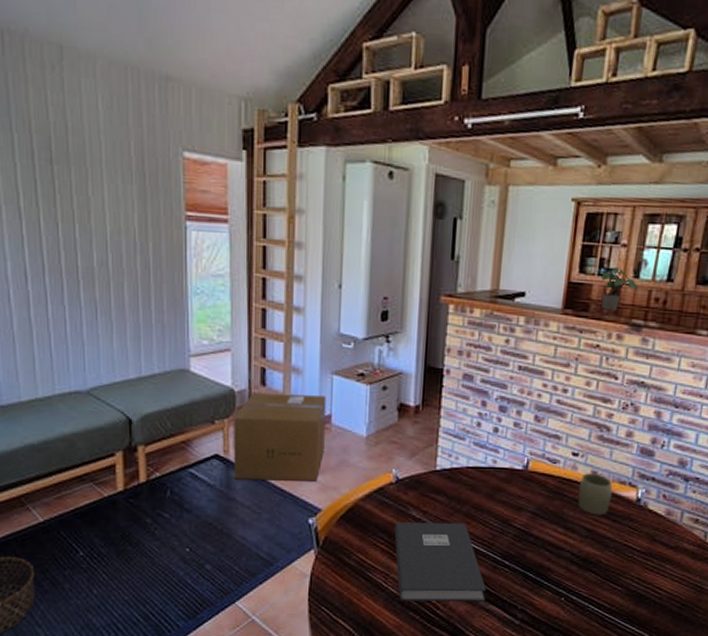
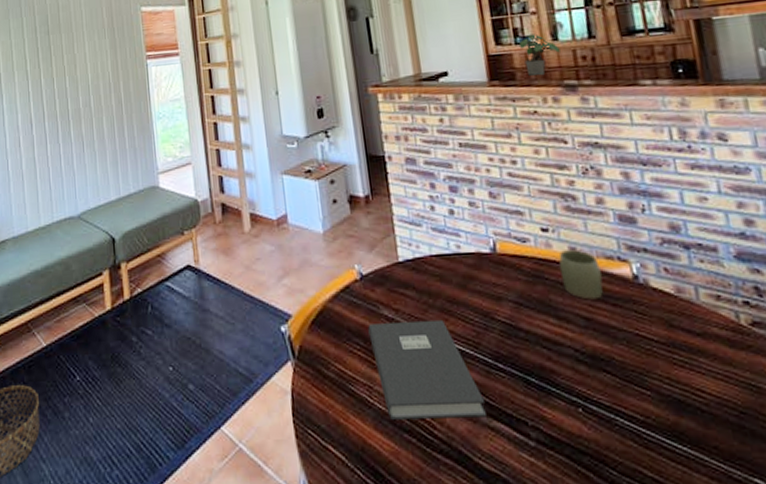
box: present [233,393,326,482] -> none [200,196,286,289]

